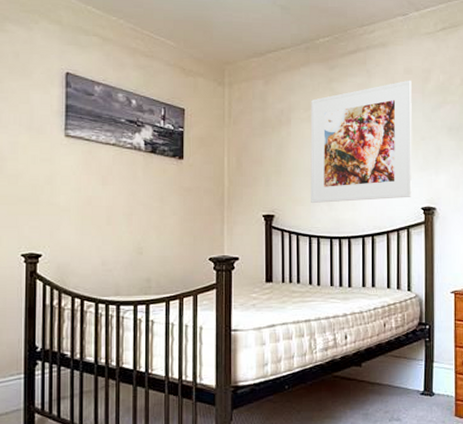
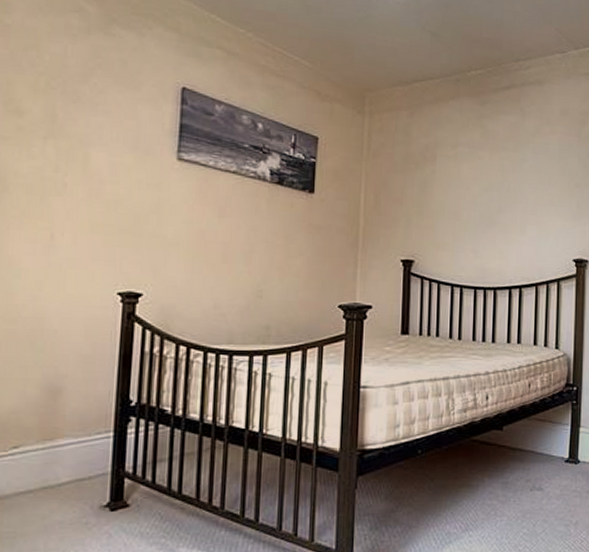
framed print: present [310,80,412,203] -> none [455,121,568,250]

